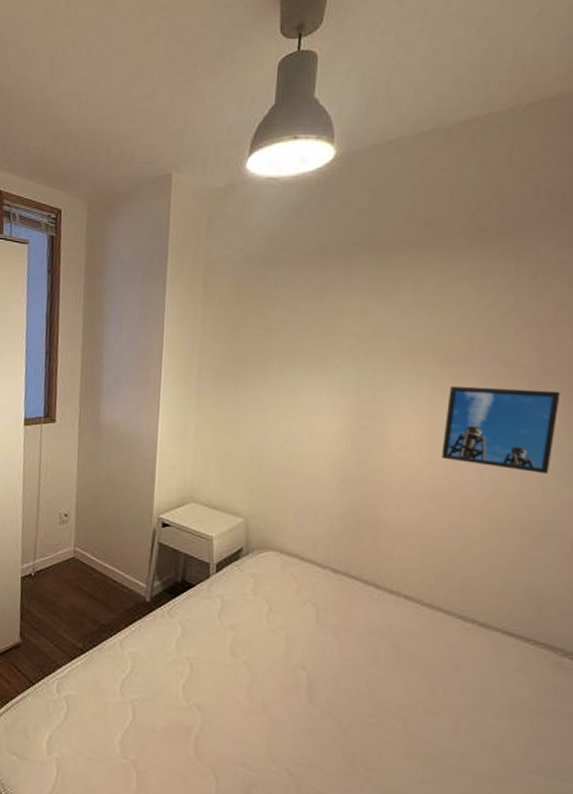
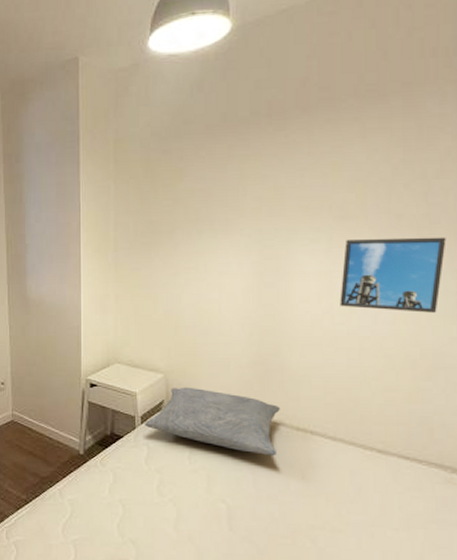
pillow: none [219,534,371,621] -> present [144,387,280,456]

